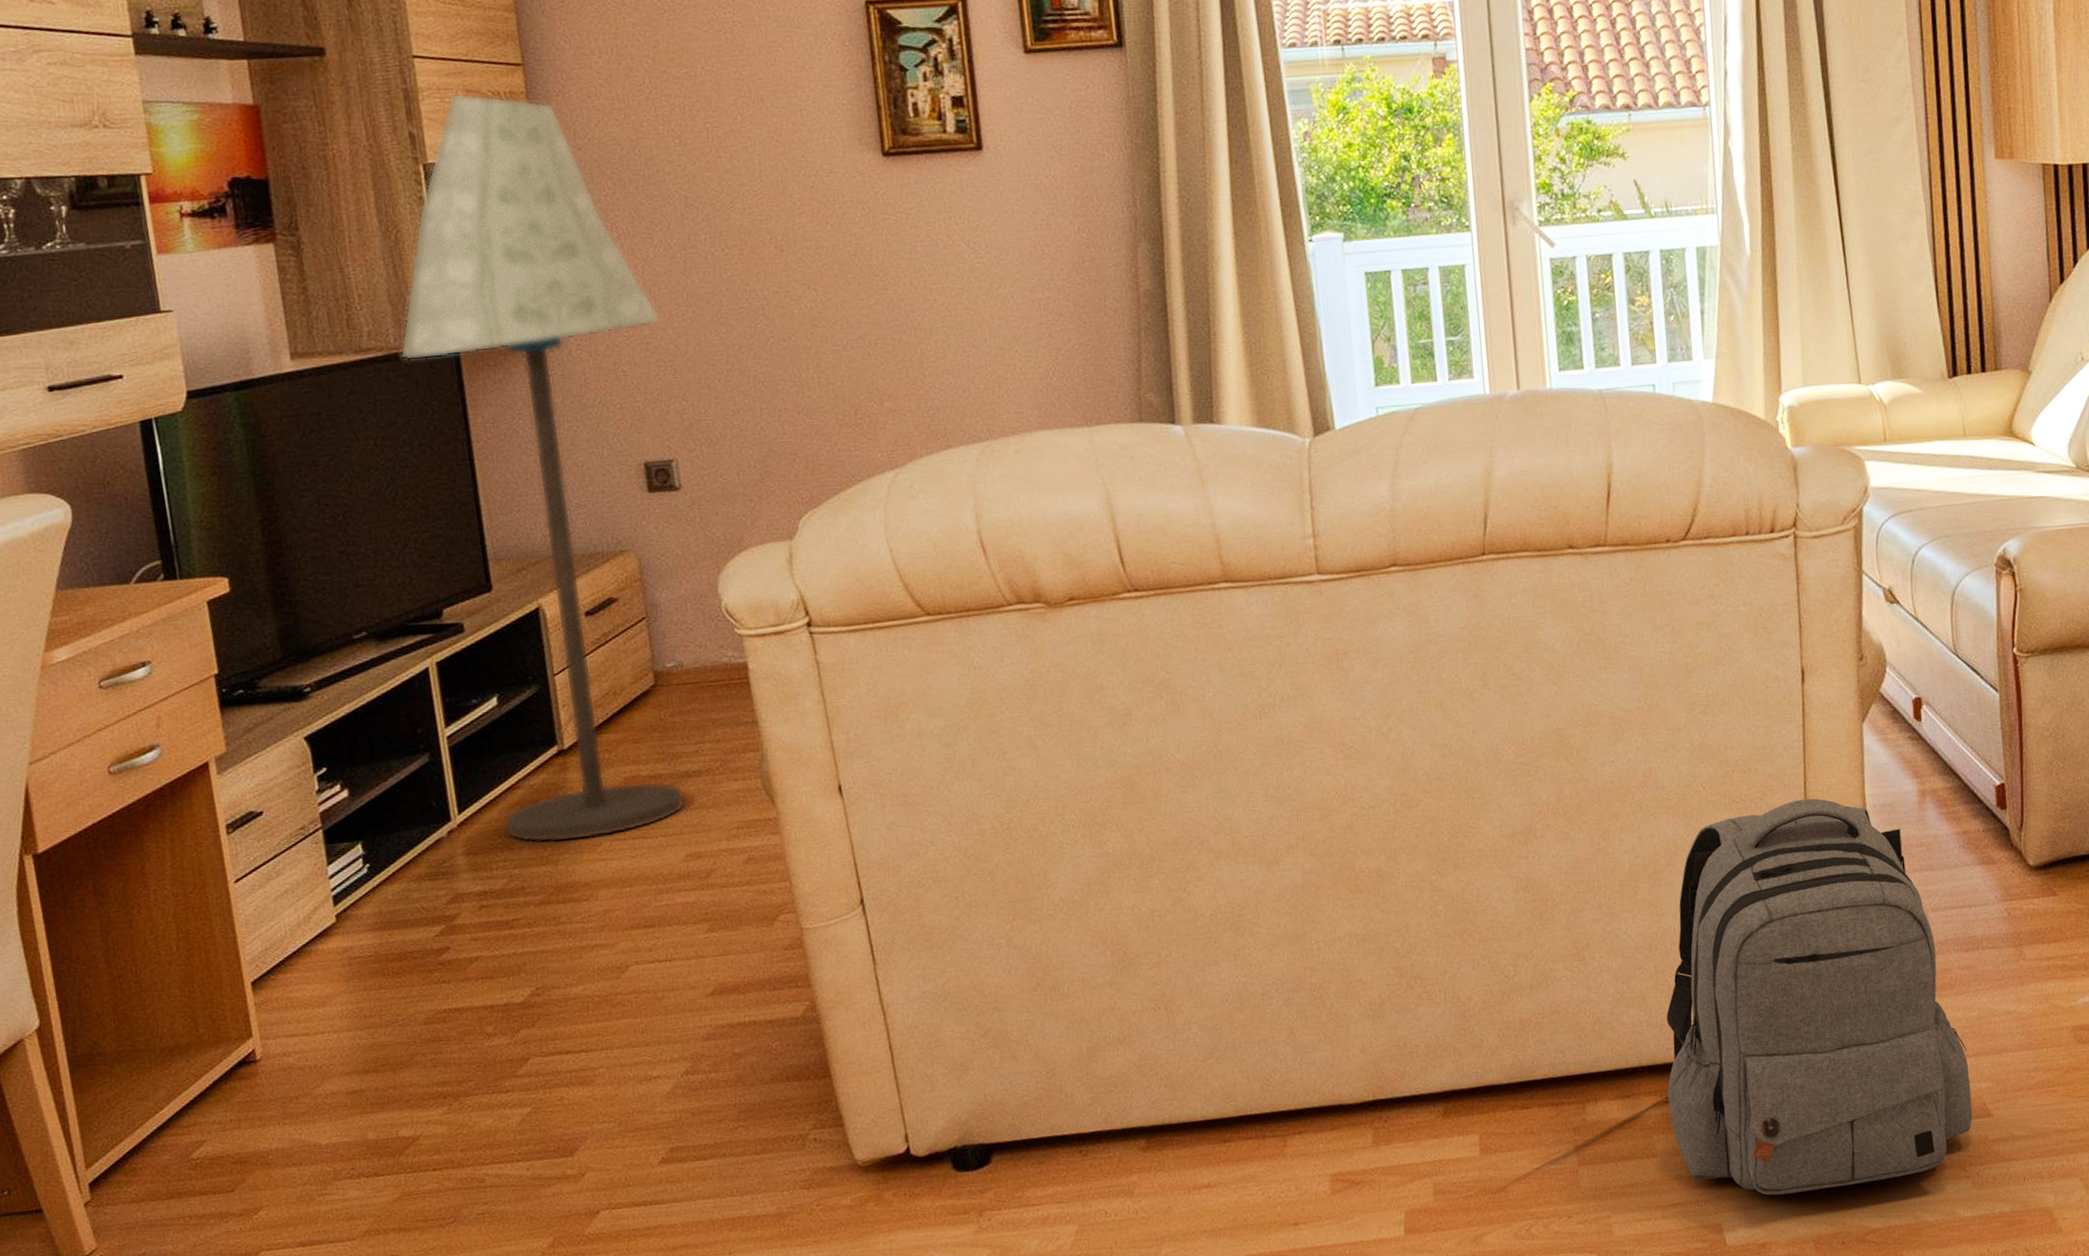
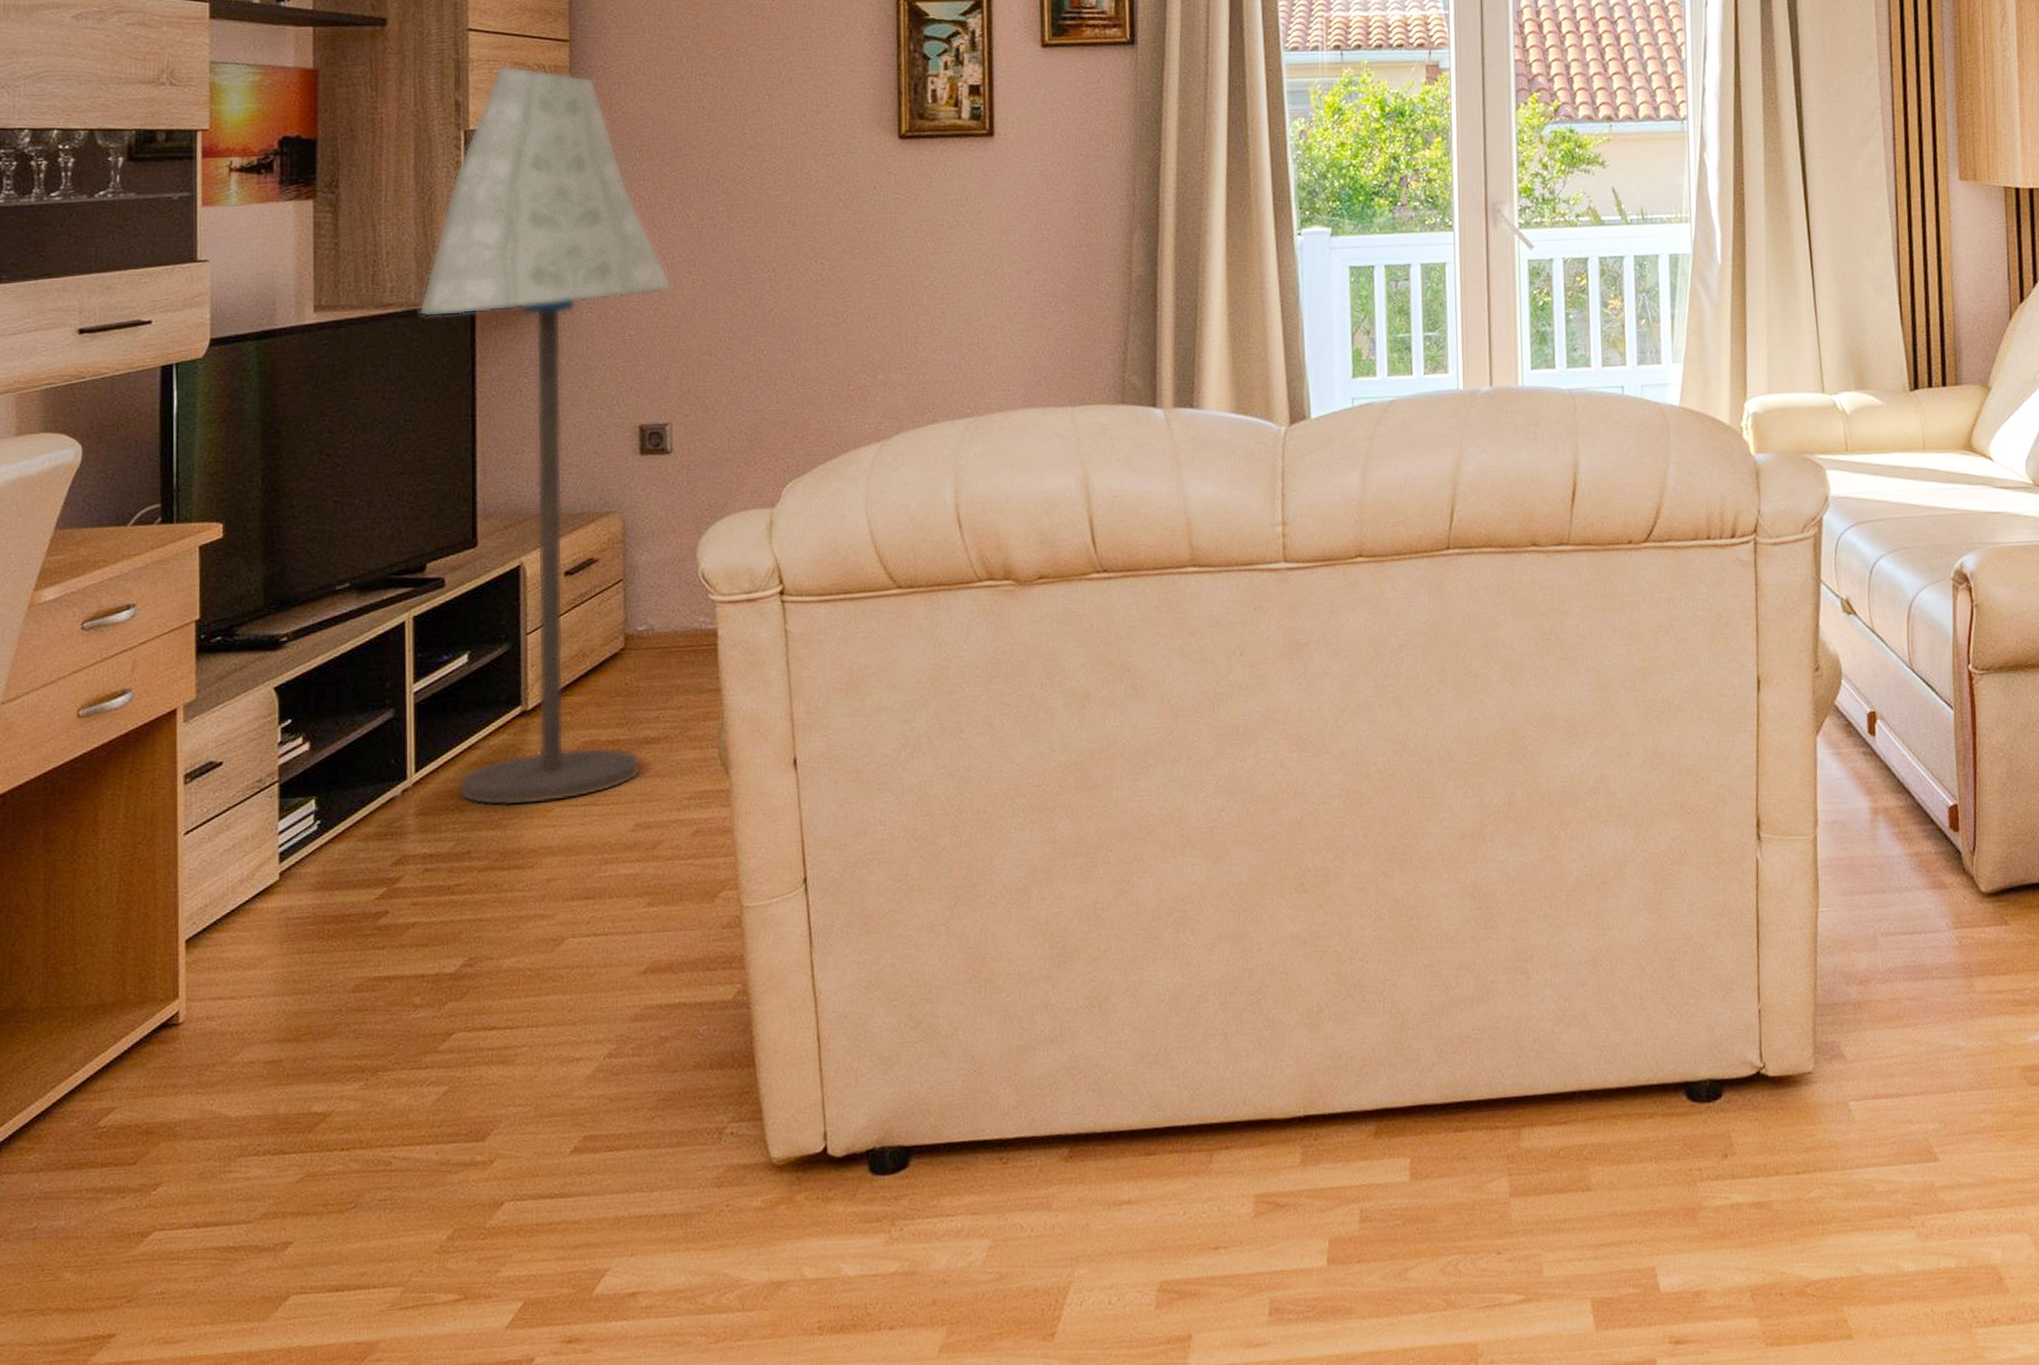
backpack: present [1666,798,1973,1196] -> none [1606,811,1919,1239]

